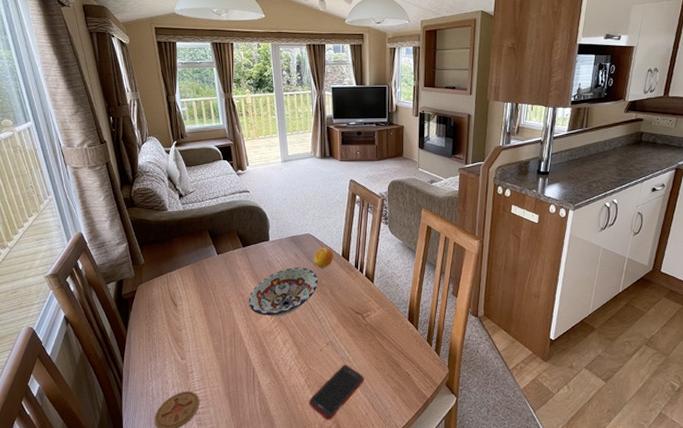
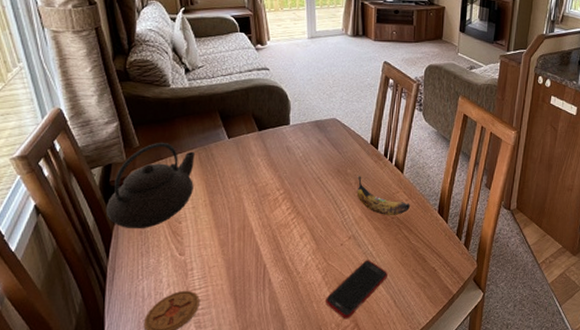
teapot: none [120,260,190,335] -> present [105,143,195,228]
bowl: present [249,267,318,317] -> none [263,154,343,209]
fruit: present [313,247,334,268] -> none [338,133,361,156]
banana: none [332,285,381,323] -> present [356,175,410,215]

